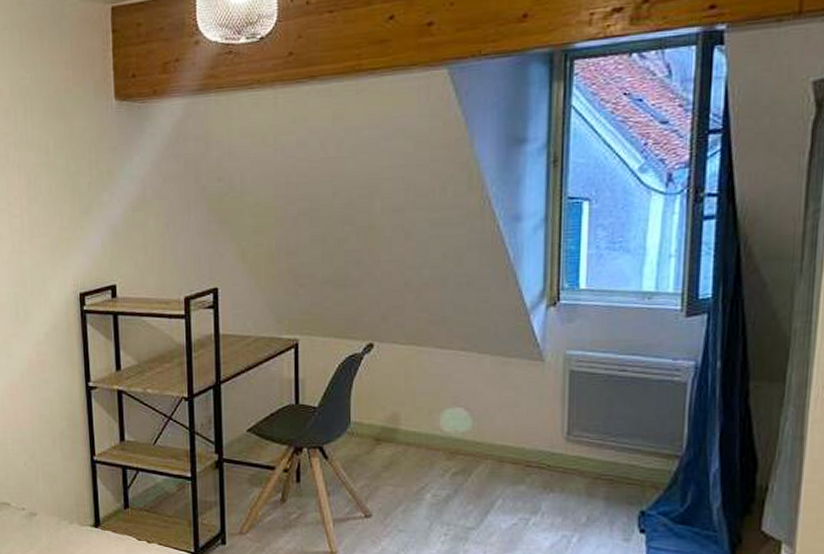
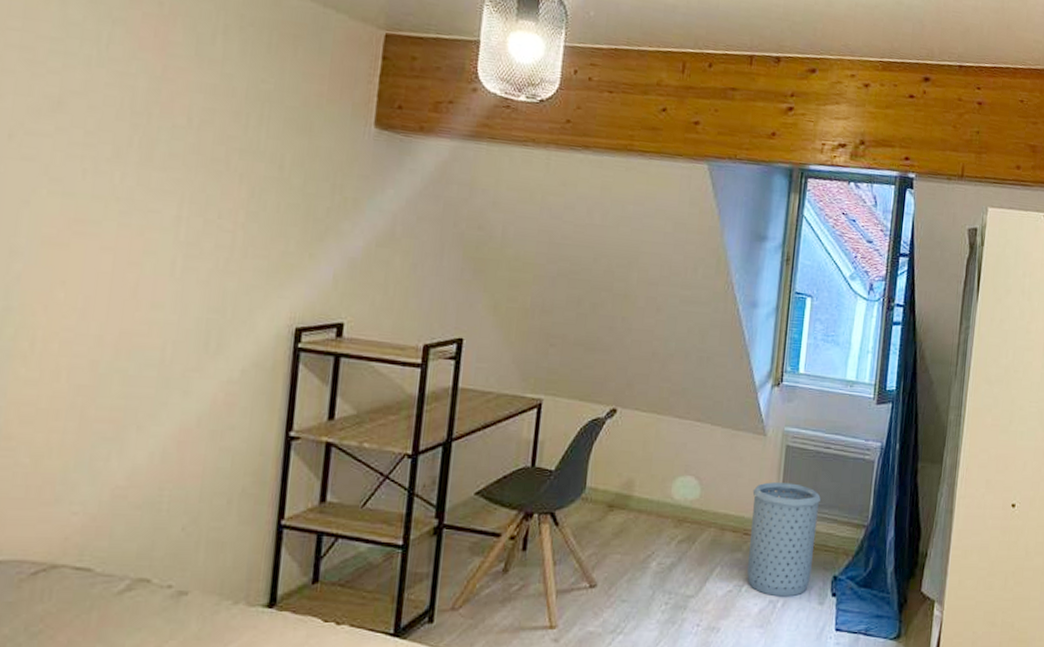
laundry basket: none [532,411,619,532] -> present [747,482,822,597]

